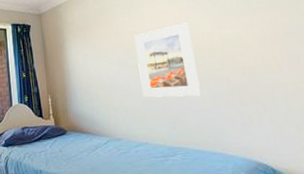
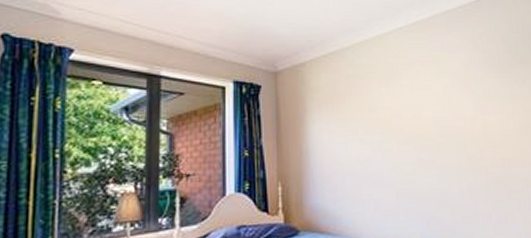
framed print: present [134,22,202,98] -> none [392,103,459,190]

